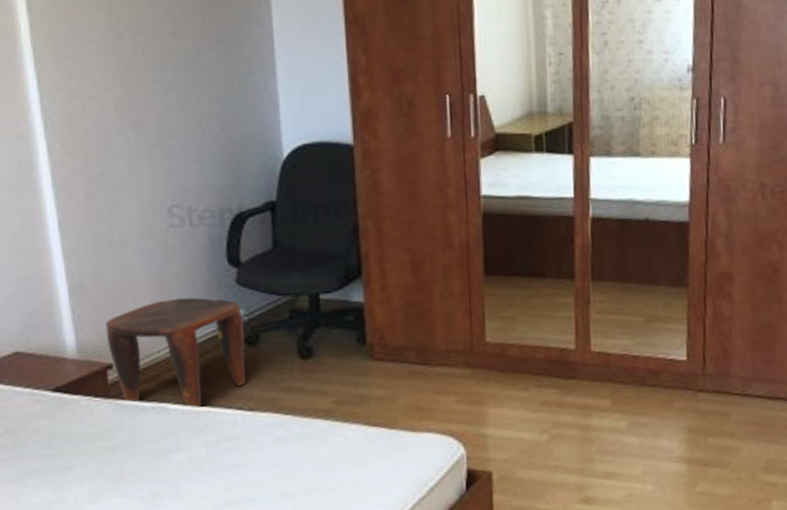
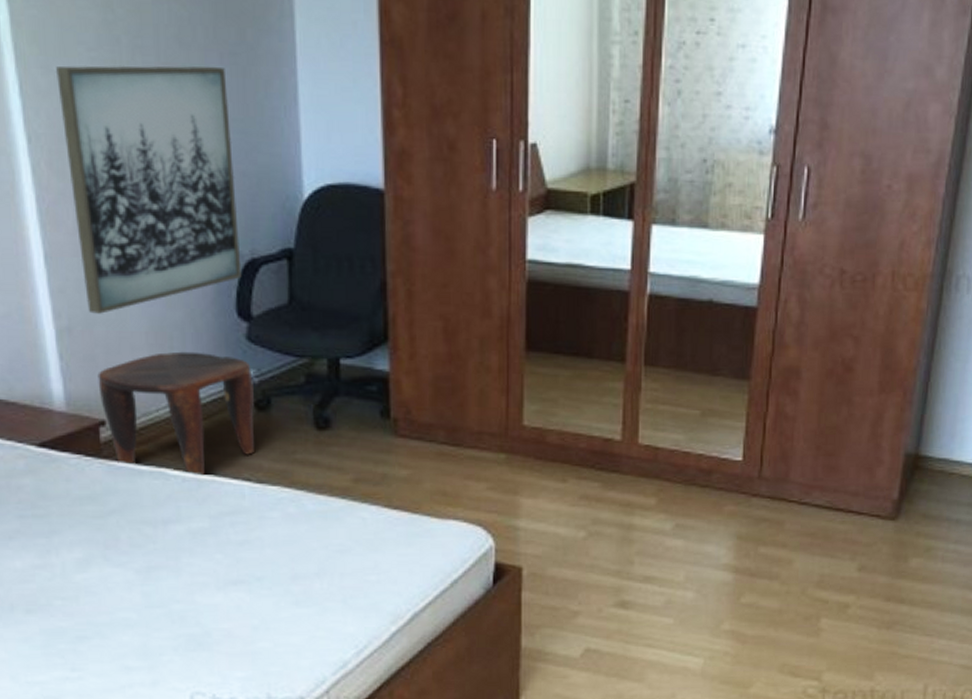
wall art: none [68,52,231,270] -> present [55,65,242,314]

